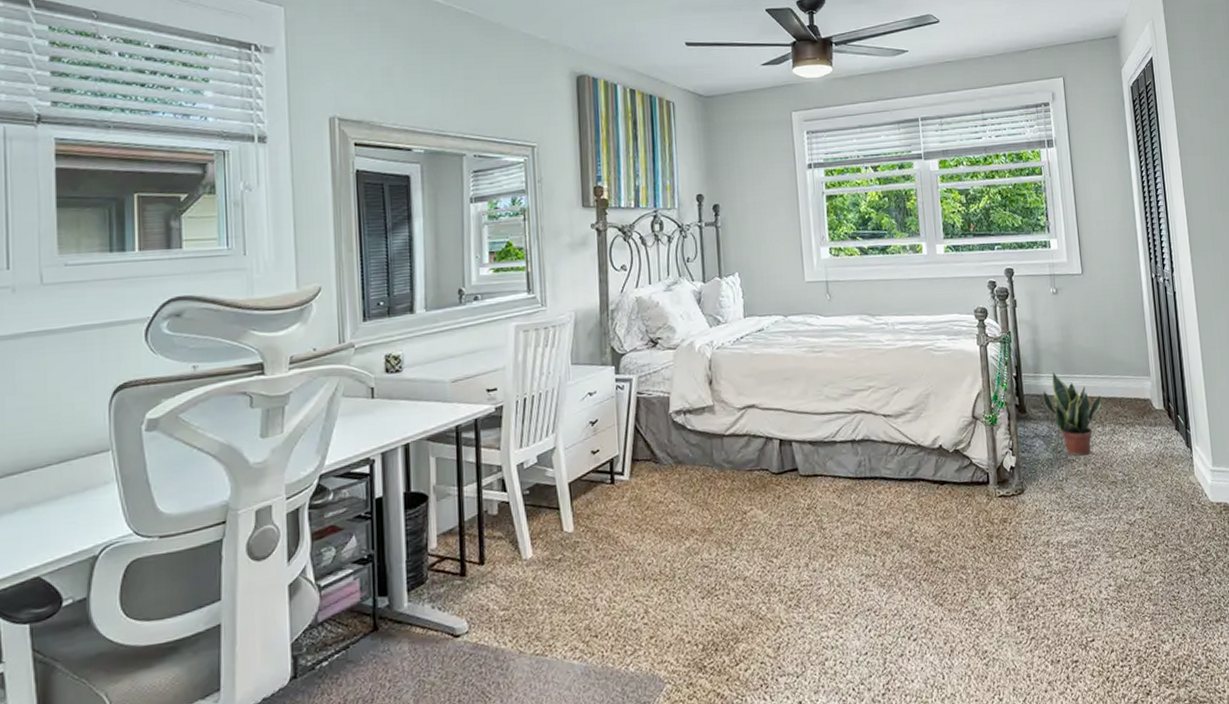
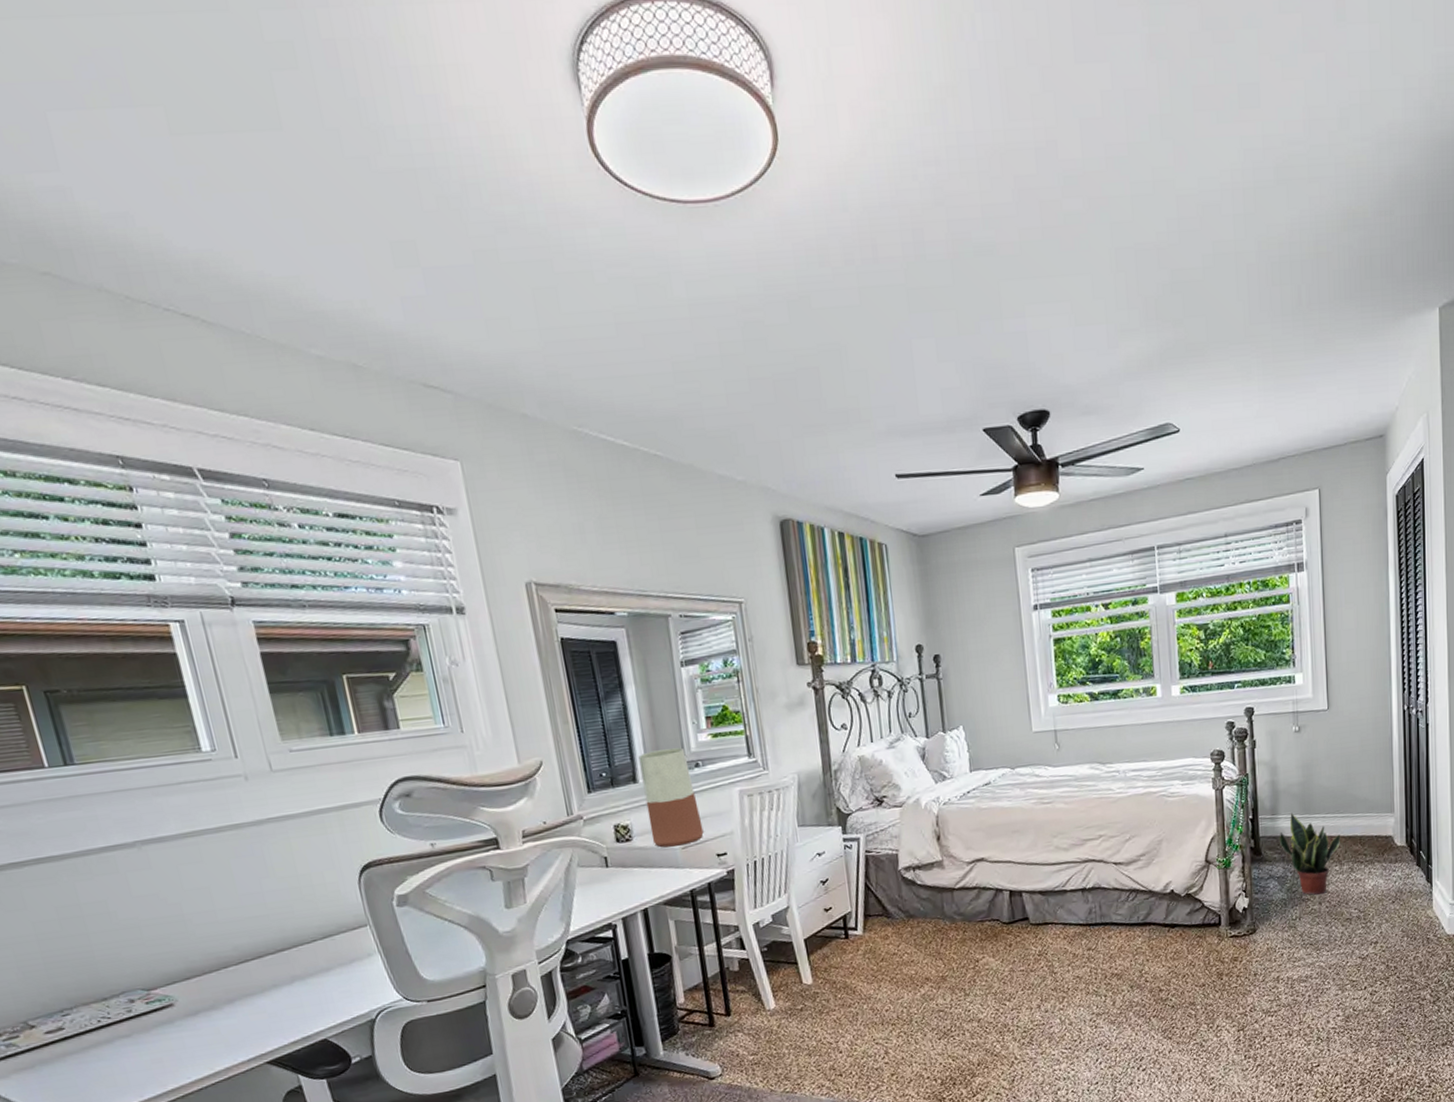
vase: none [418,280,476,380] -> present [638,747,704,848]

